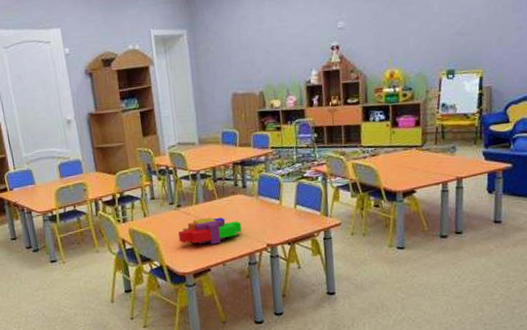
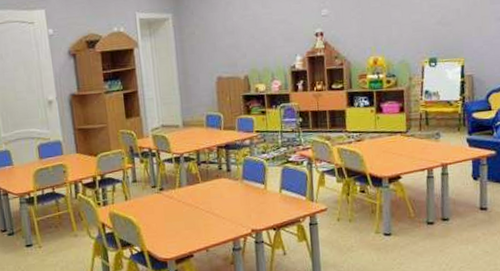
toy blocks: present [178,217,242,245] -> none [161,201,226,230]

